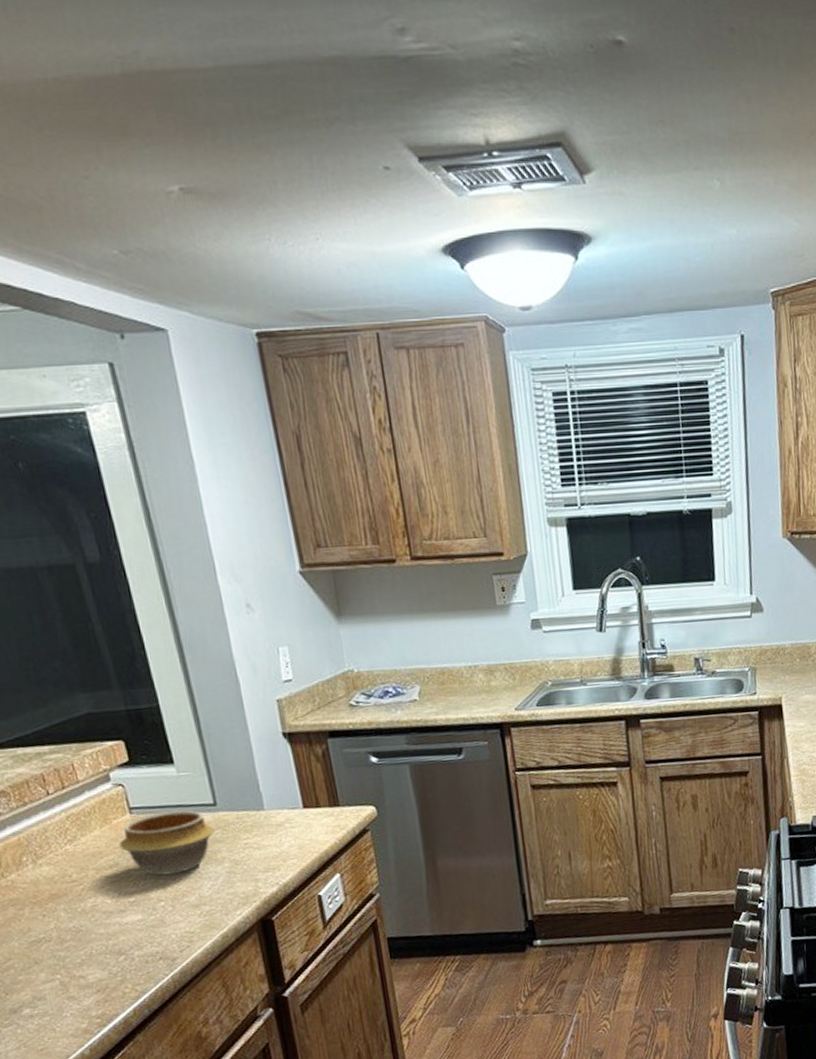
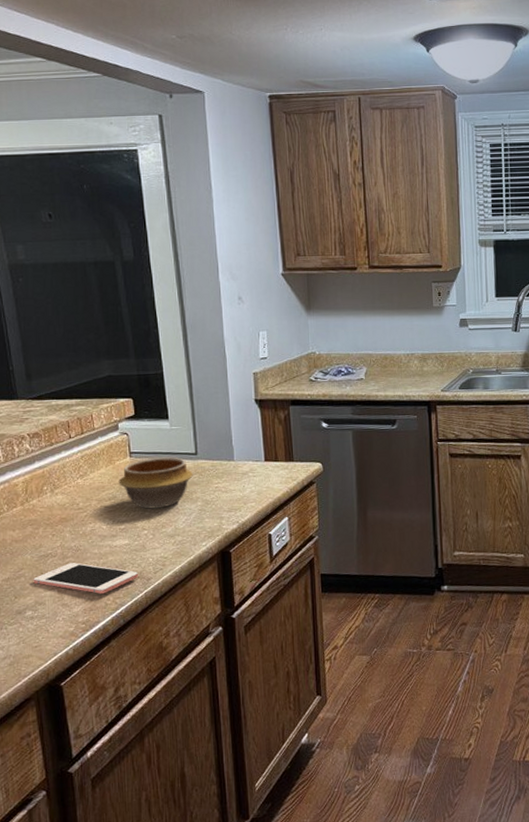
cell phone: none [26,946,161,982] -> present [33,563,139,595]

